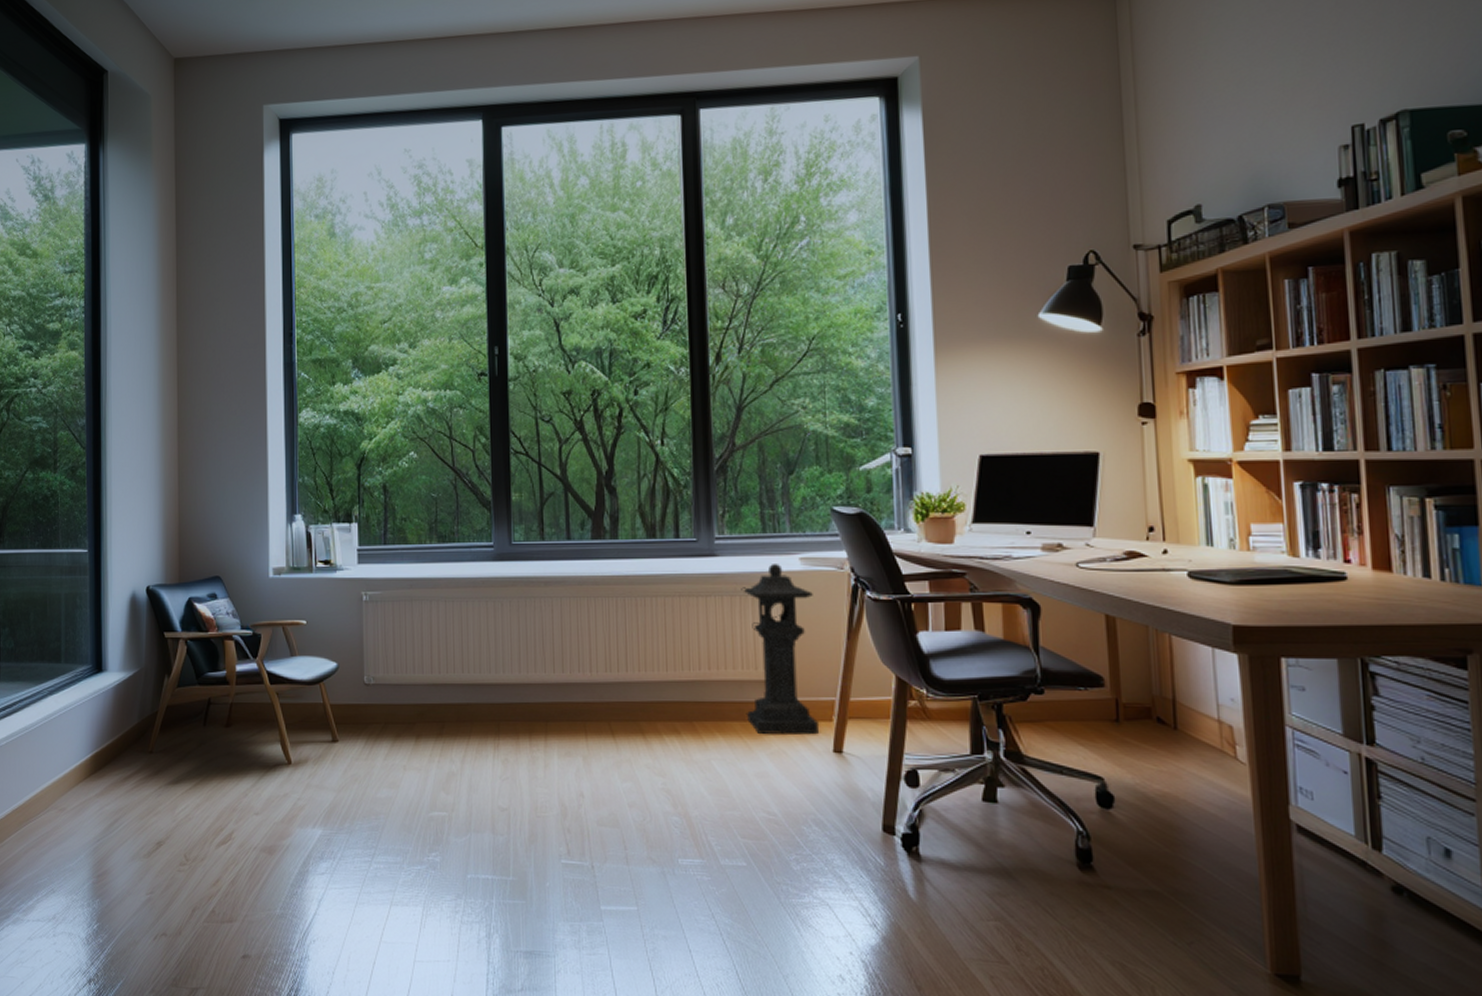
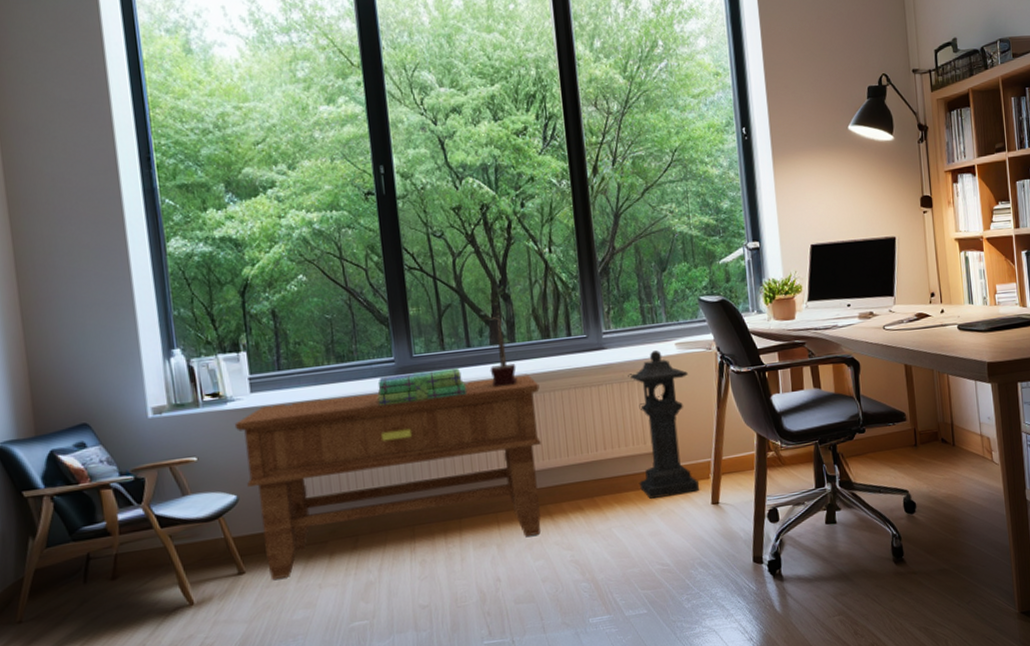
side table: none [341,574,641,753] -> present [234,373,541,580]
stack of books: none [474,559,563,590] -> present [377,367,466,405]
potted plant: none [578,476,618,586] -> present [476,284,518,388]

